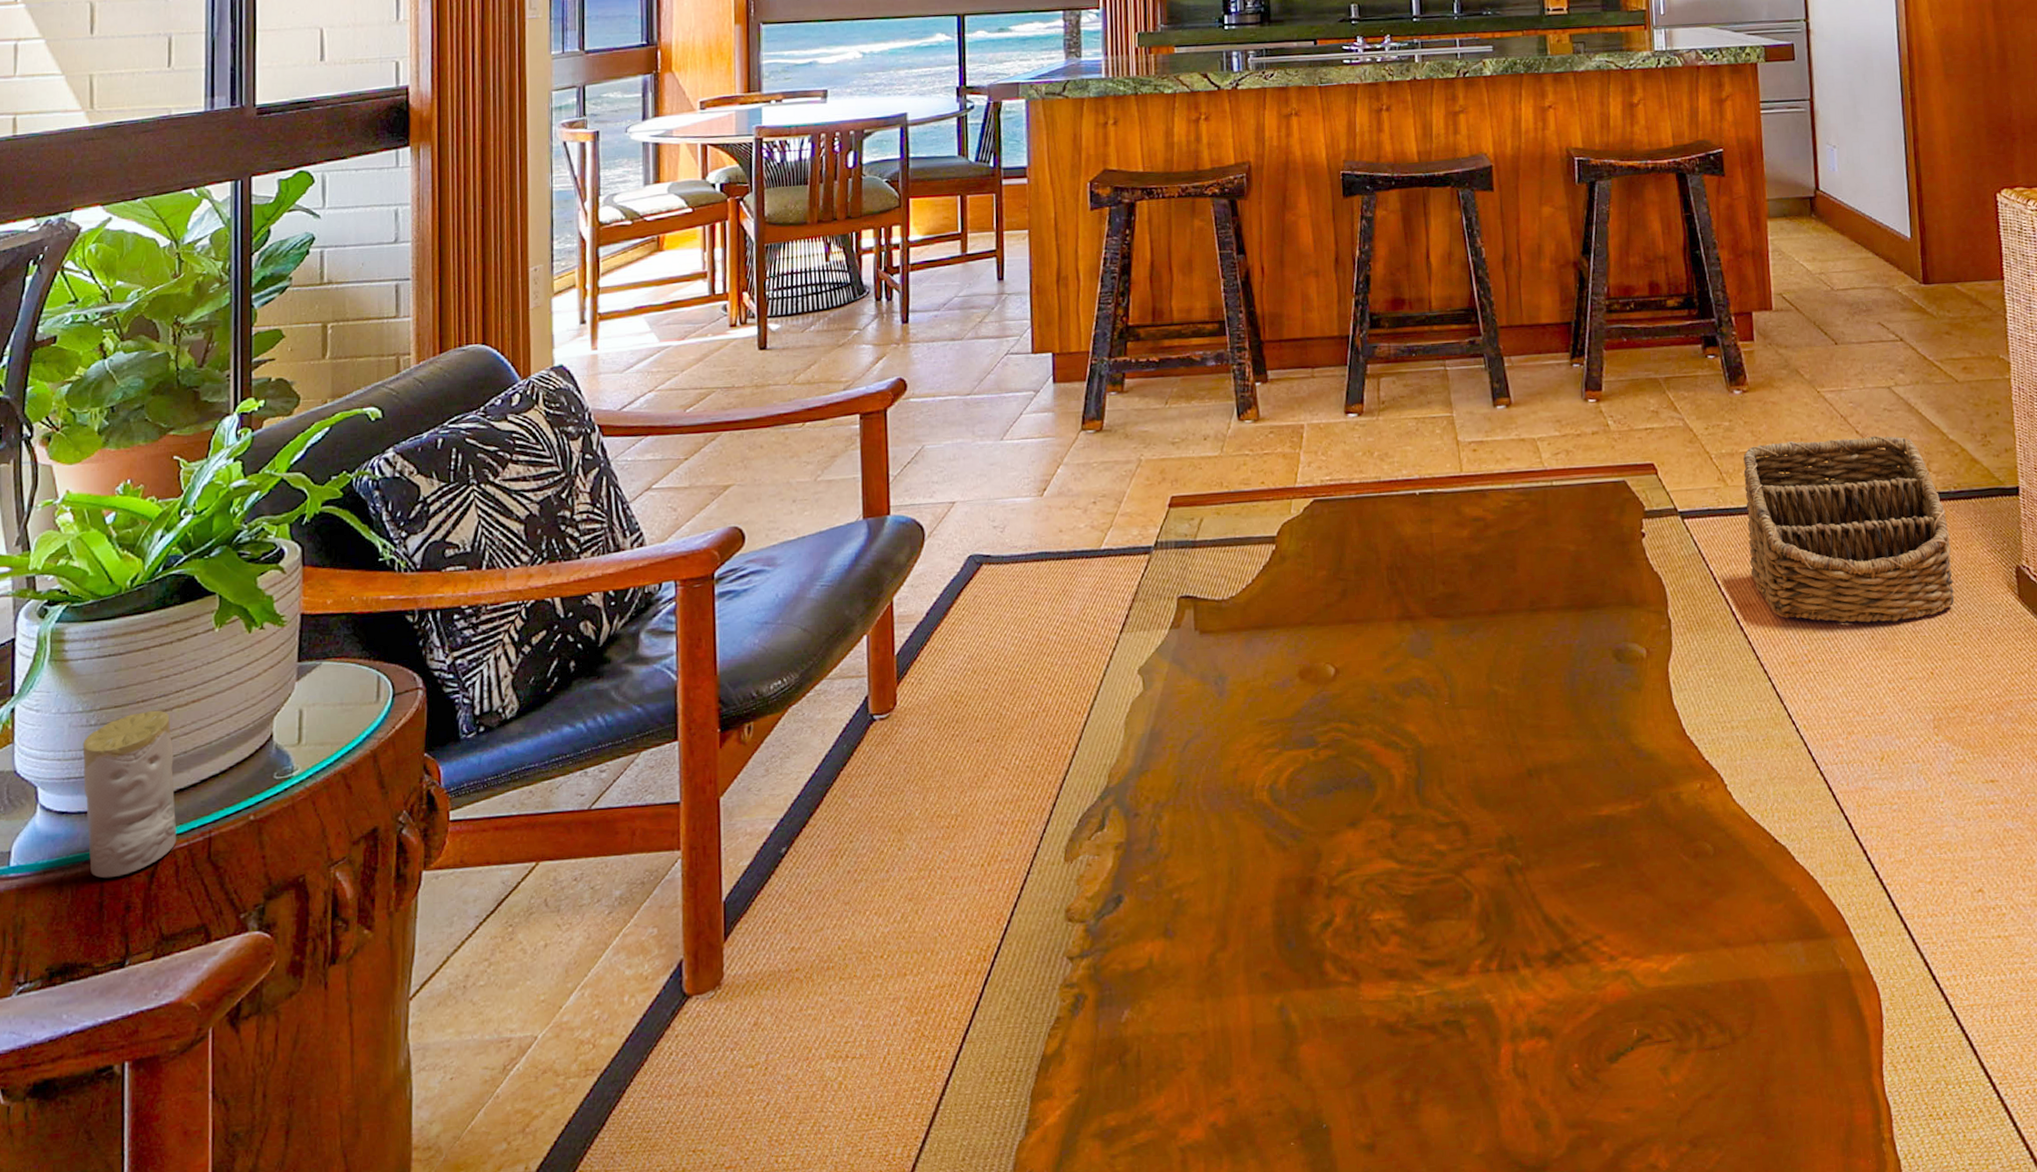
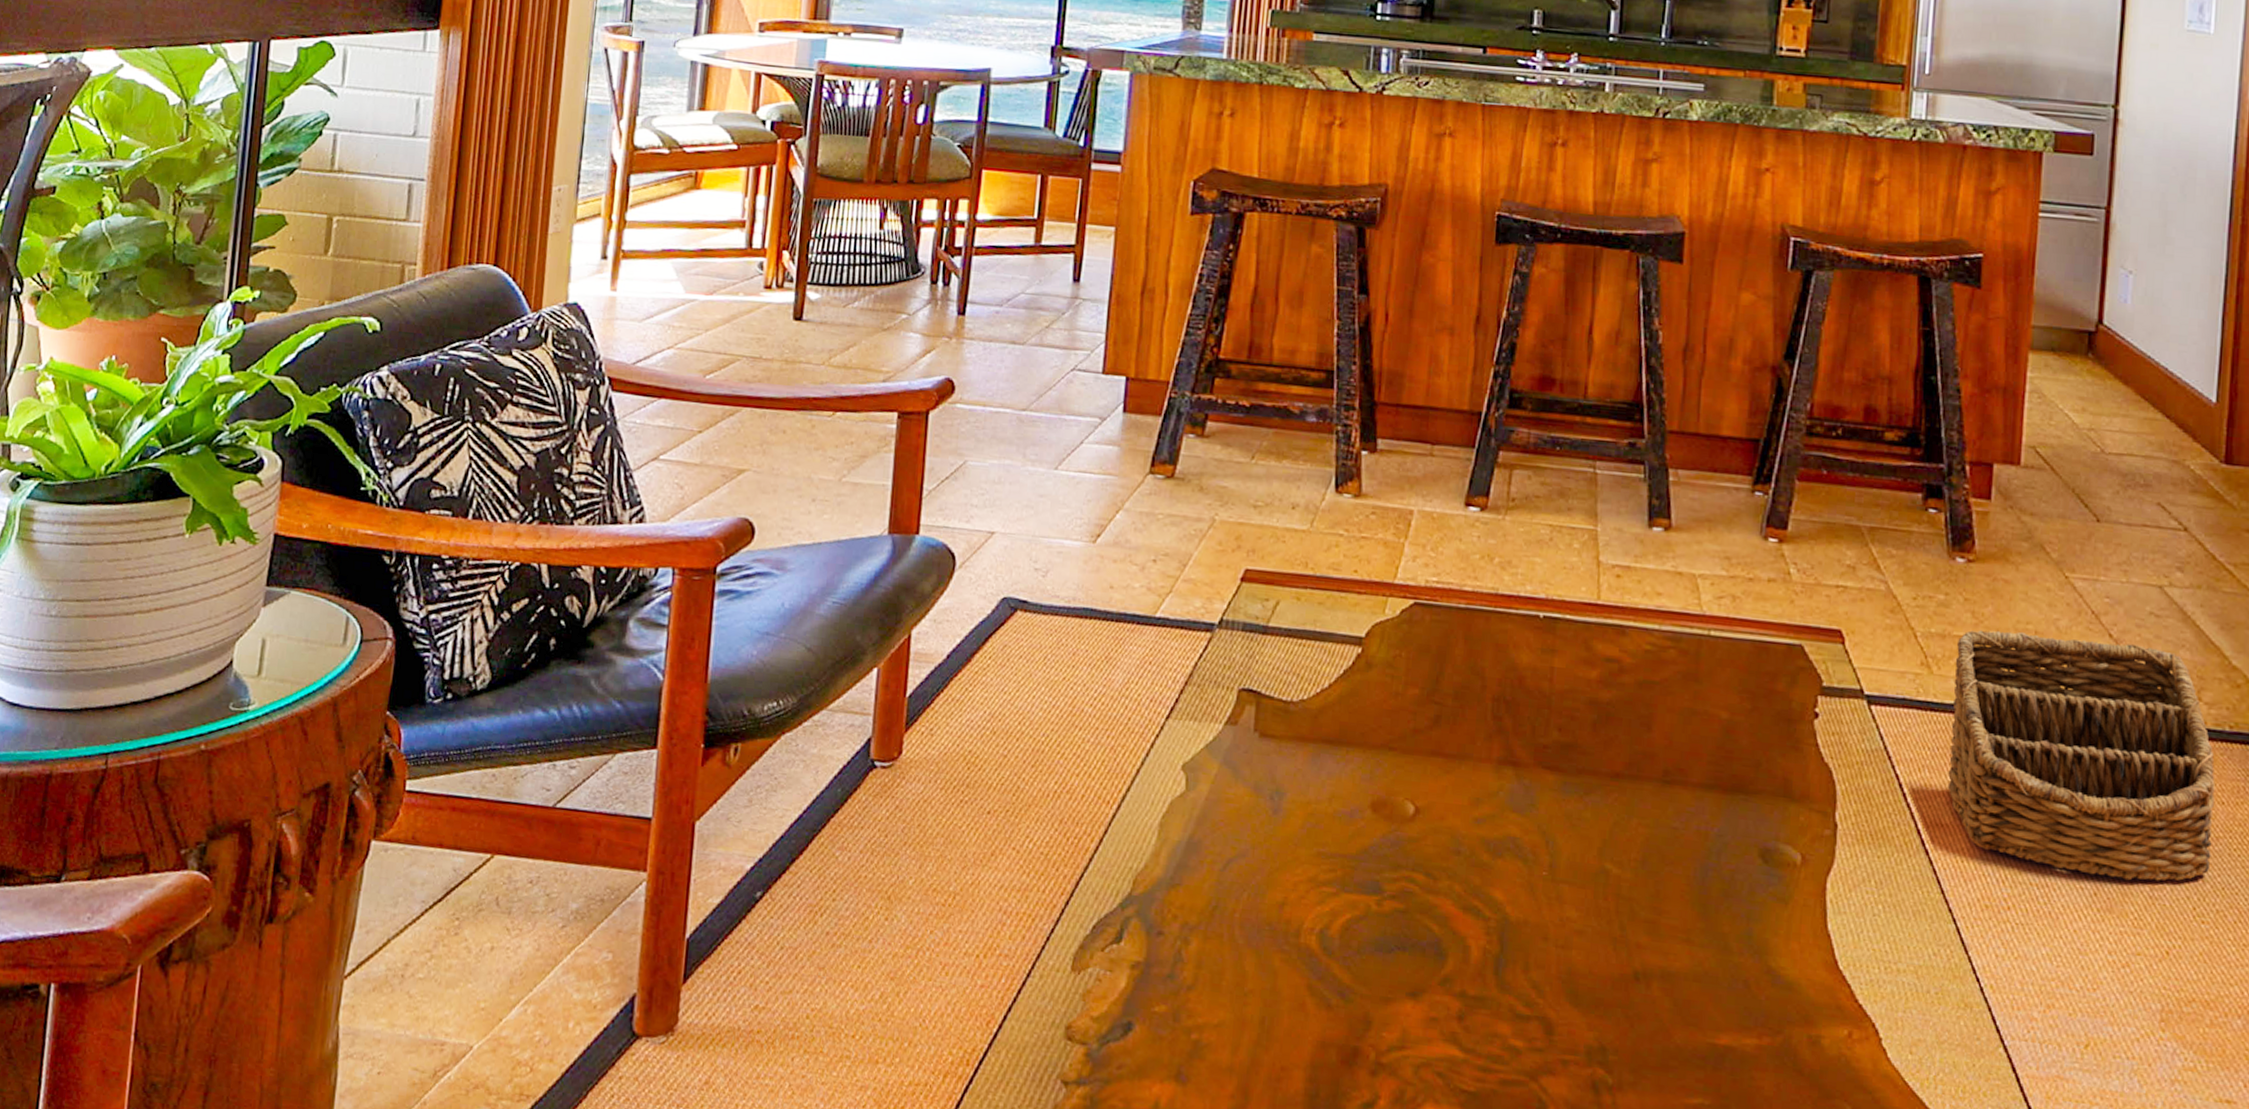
candle: present [83,710,177,879] -> none [36,611,131,784]

